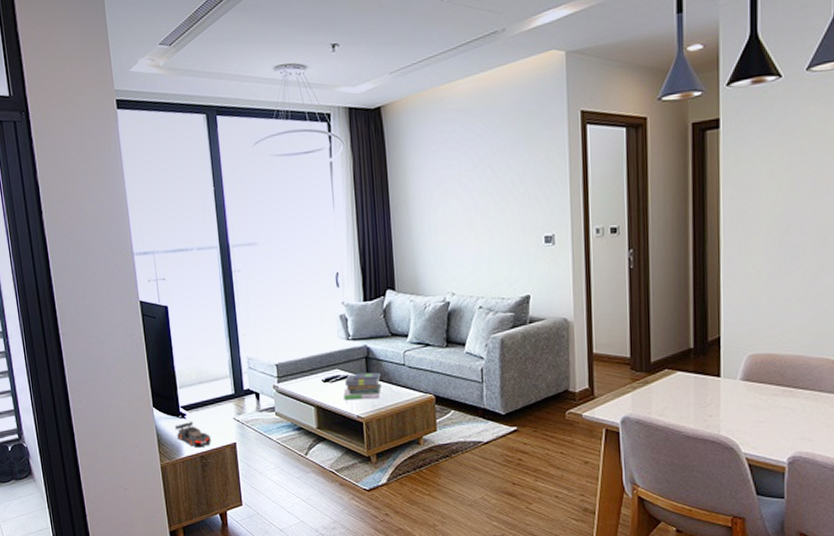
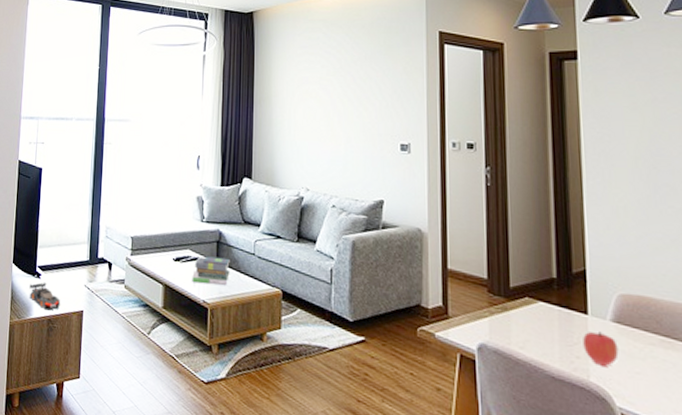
fruit: none [715,391,746,420] -> present [583,331,619,366]

